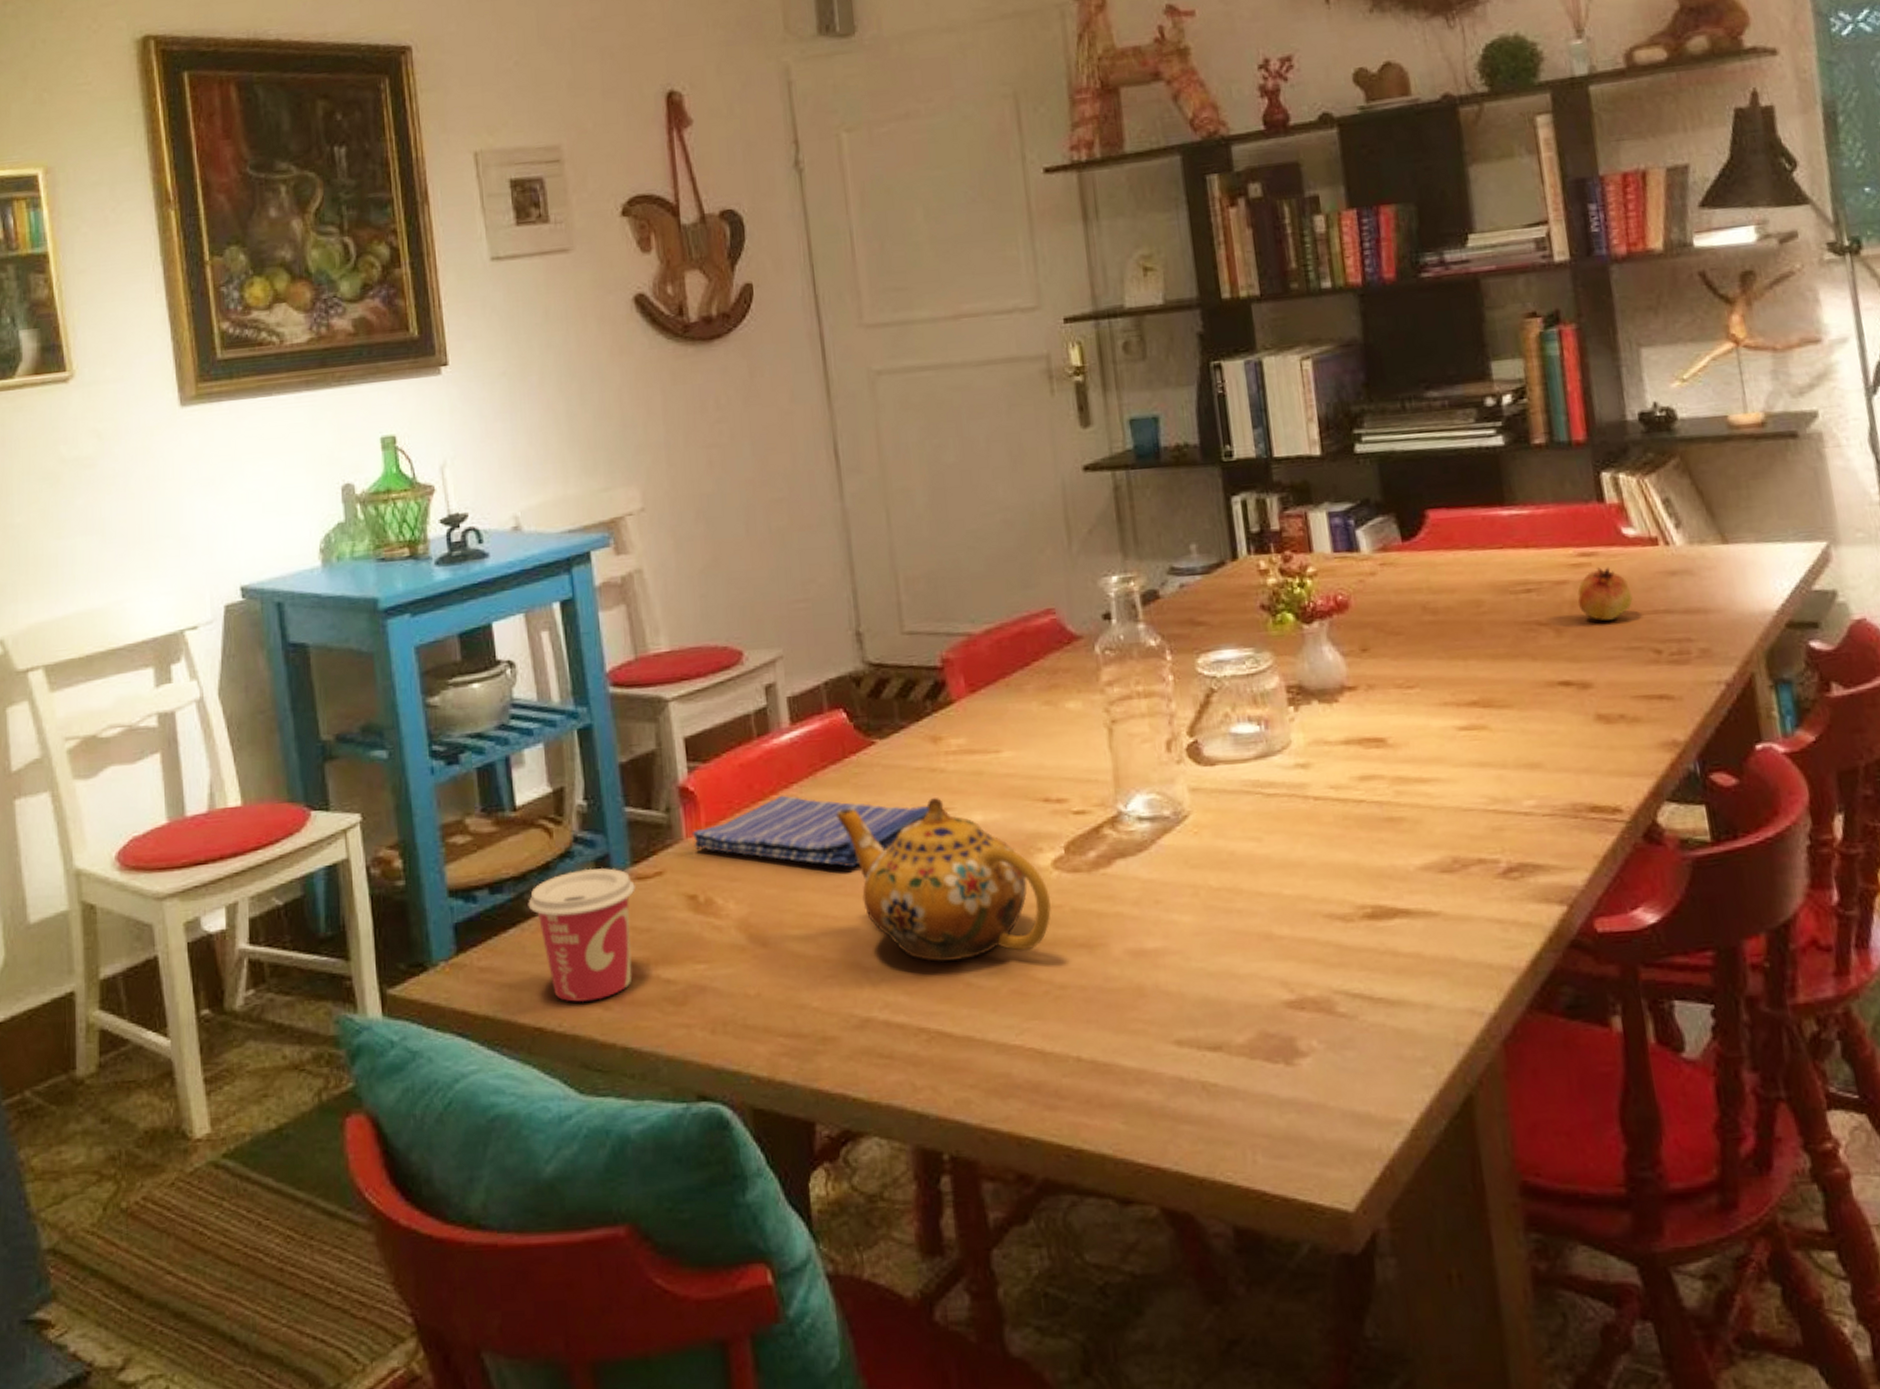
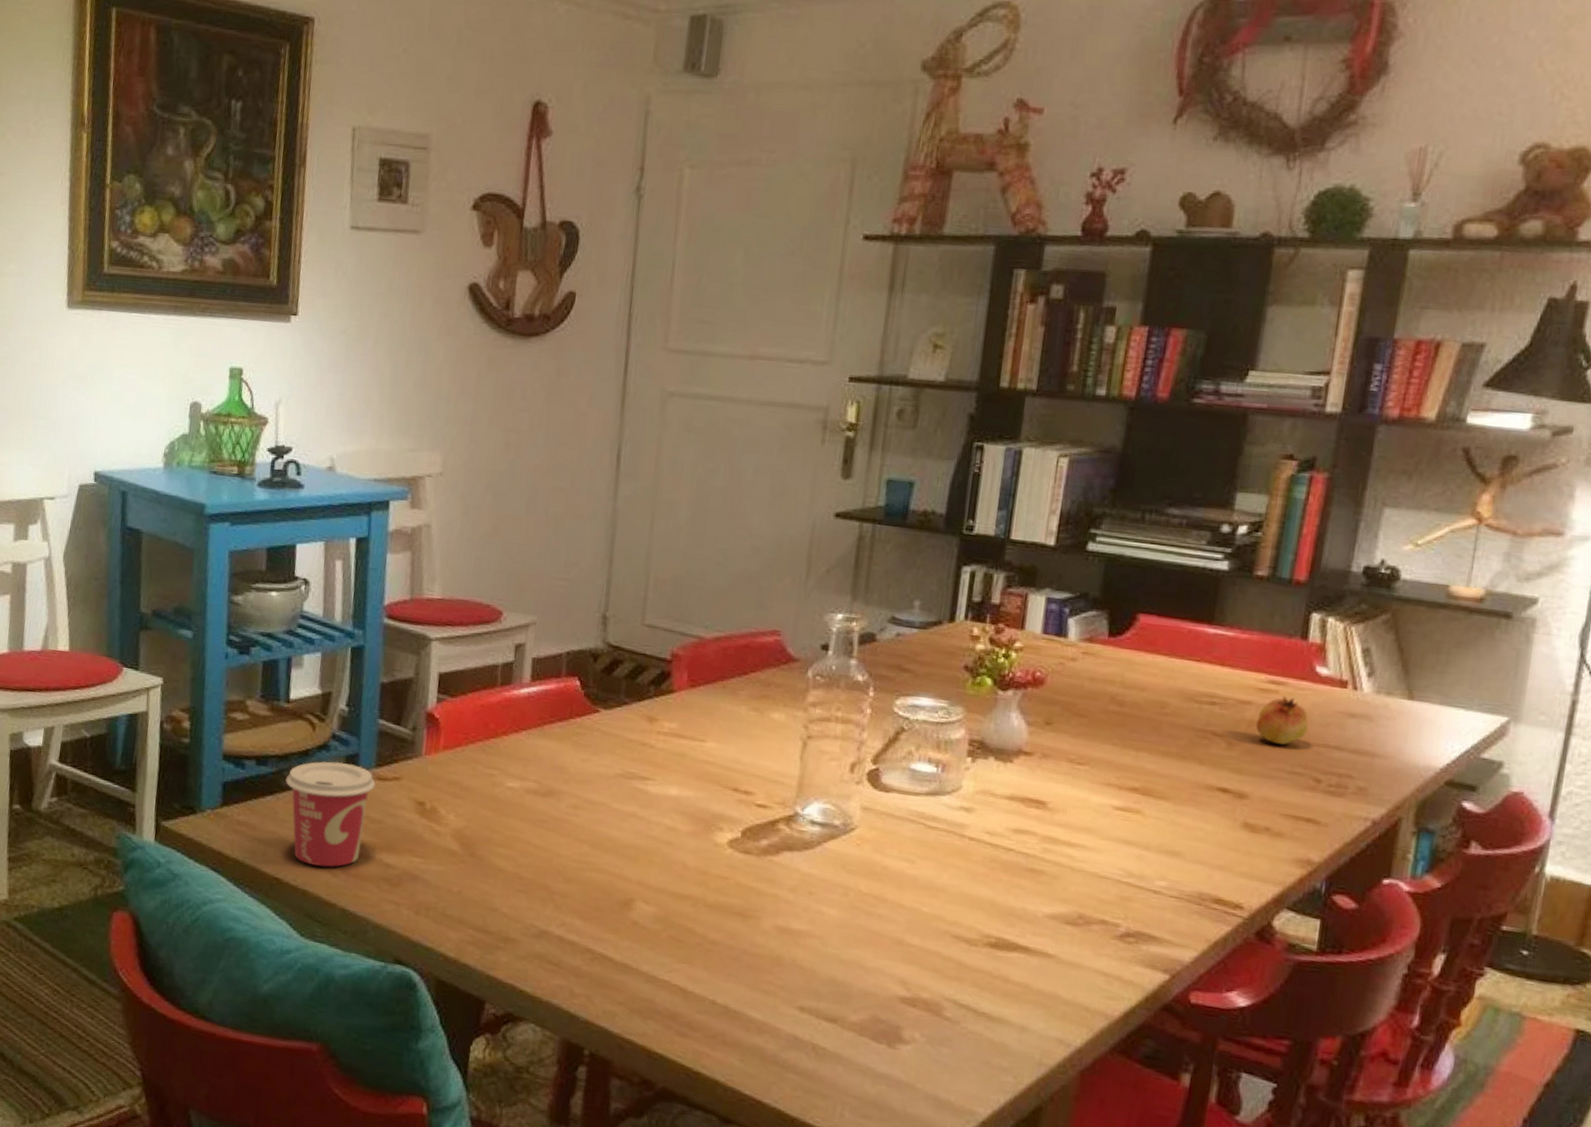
dish towel: present [692,795,930,867] -> none [430,737,634,808]
teapot: present [836,798,1052,963] -> none [554,760,721,907]

